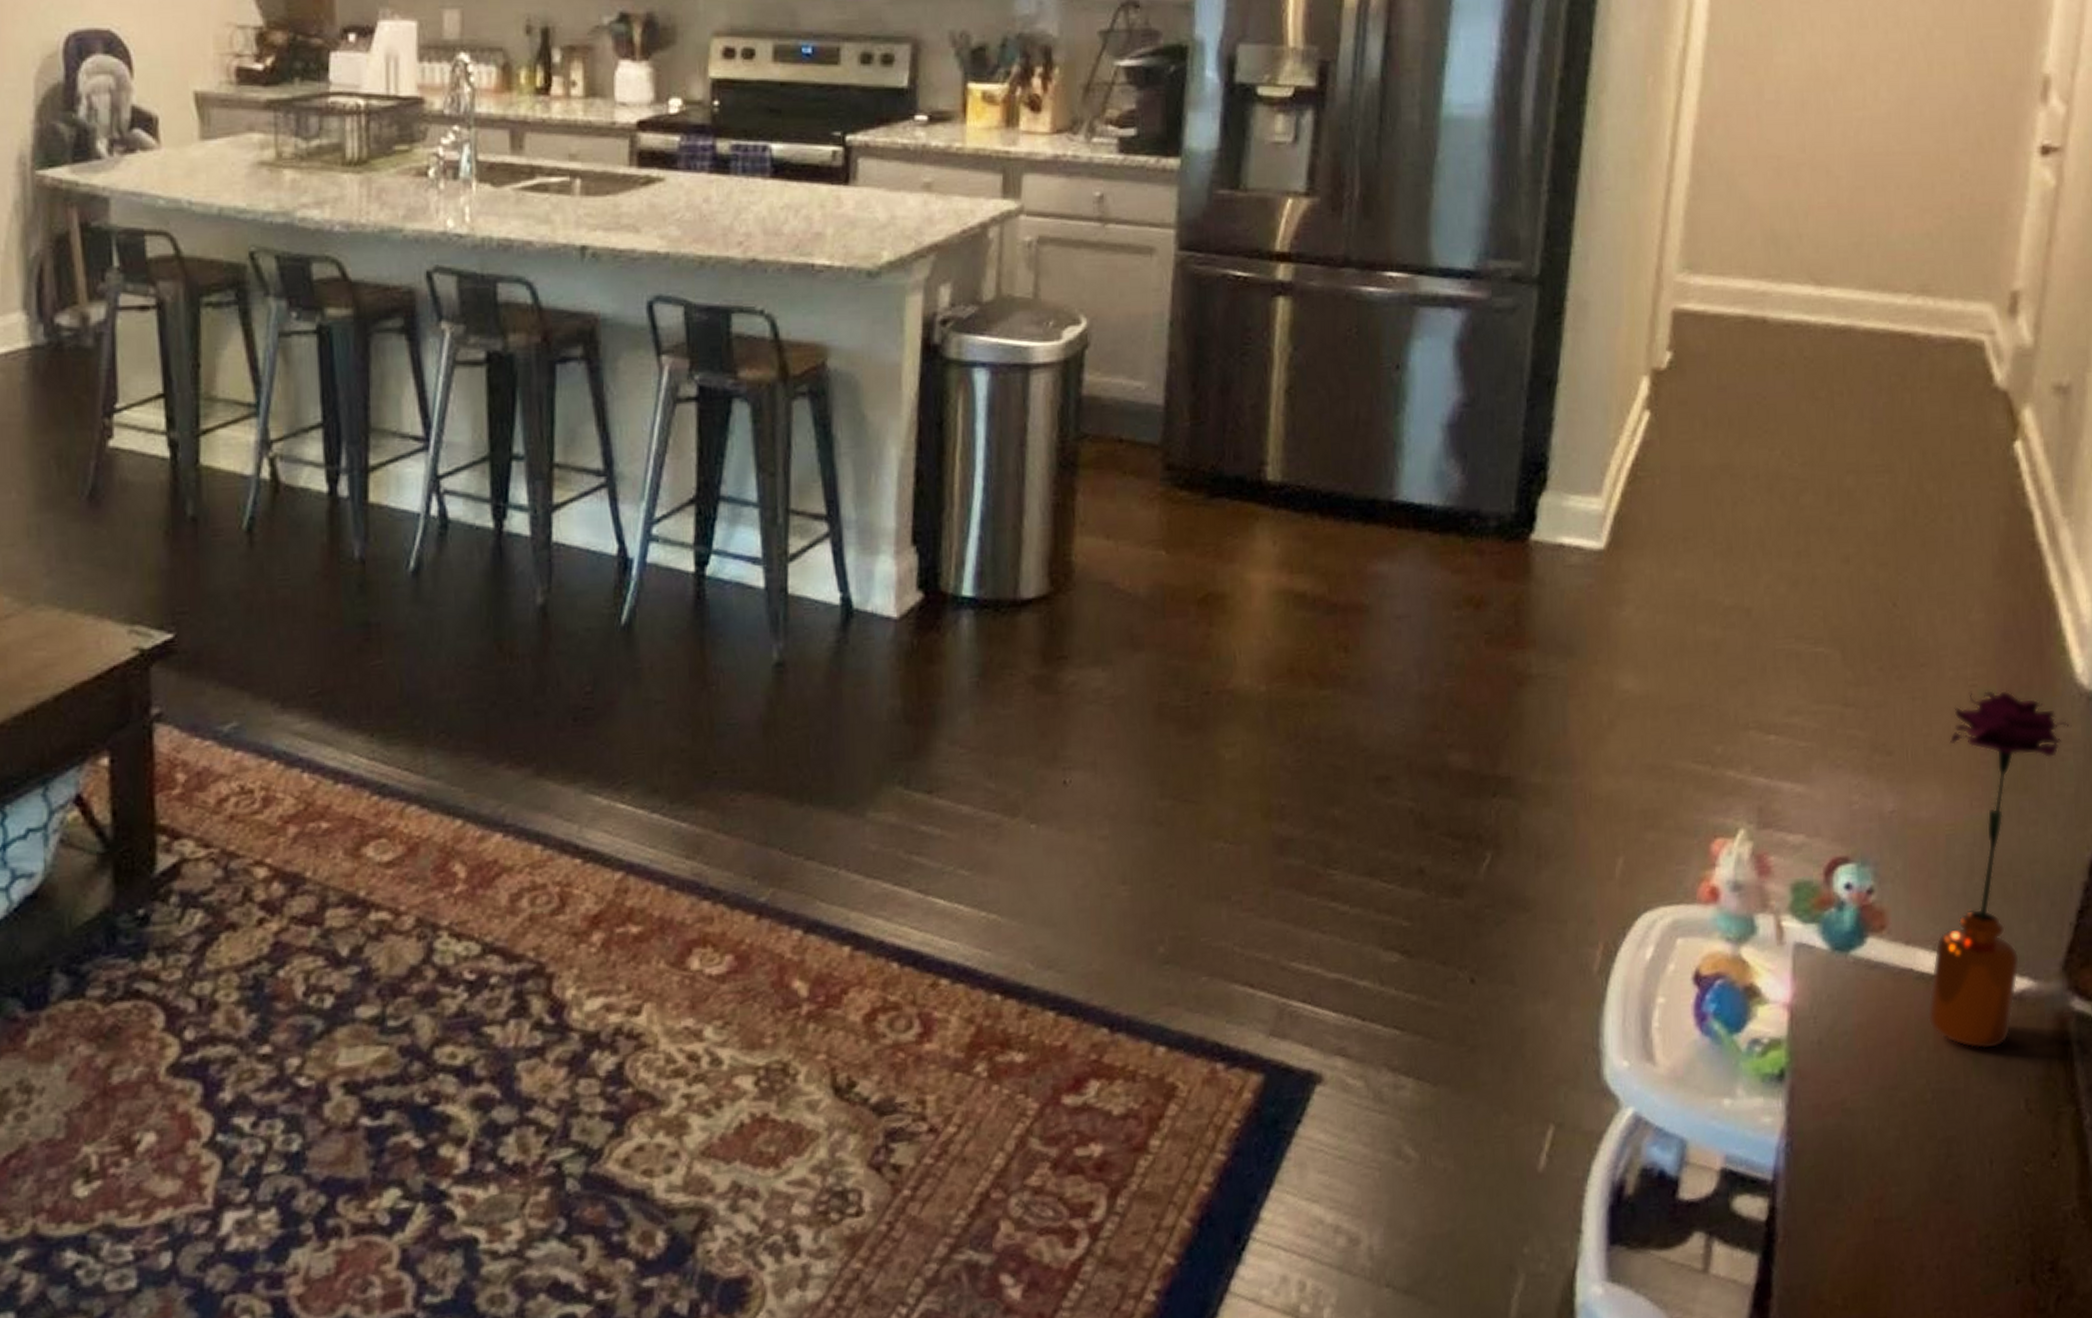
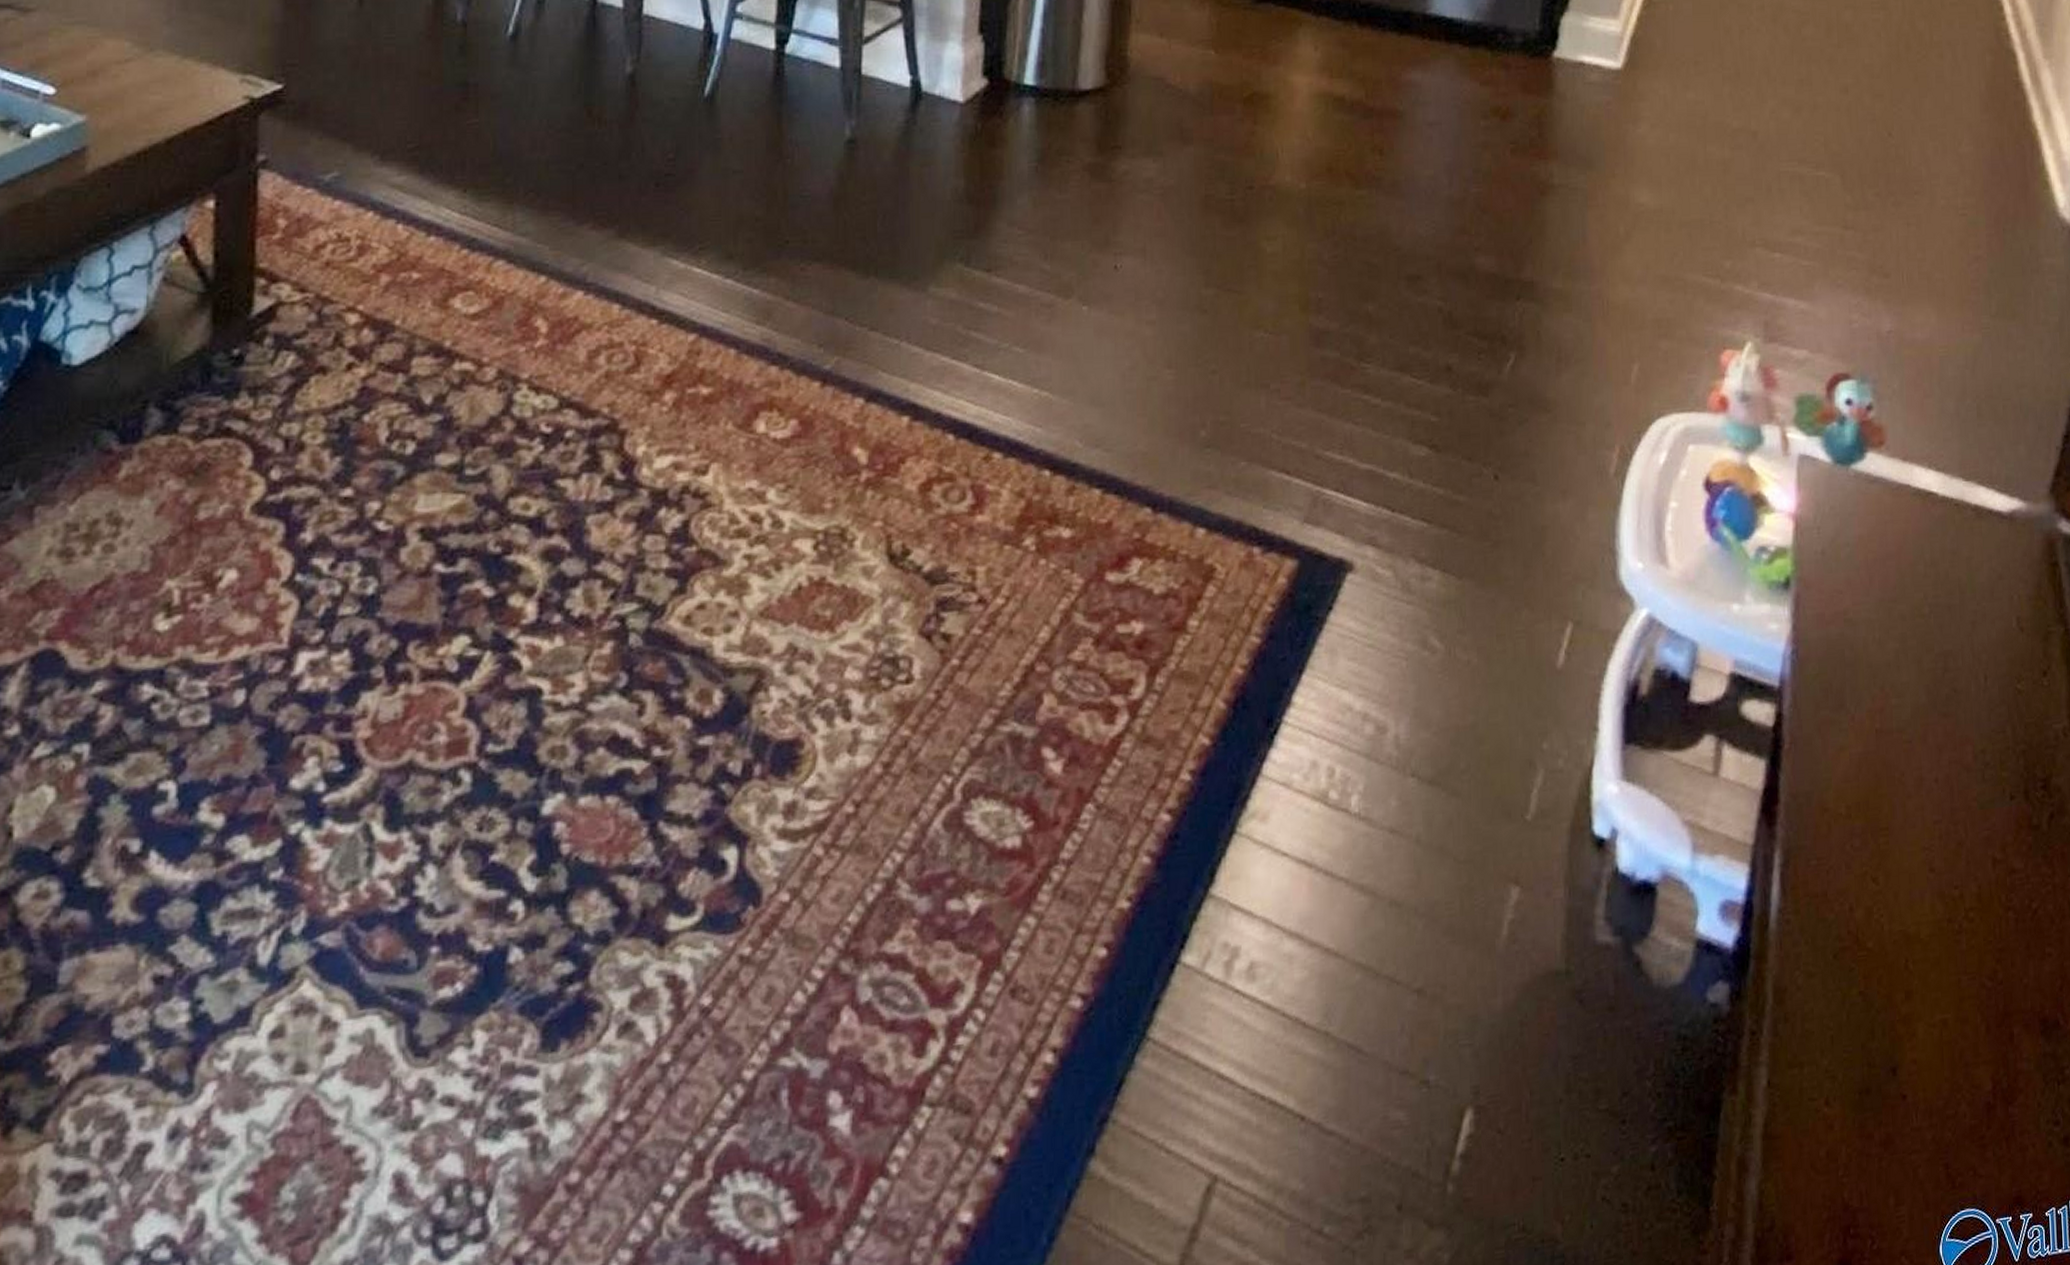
flower: present [1927,690,2072,1050] -> none [1923,220,2055,567]

